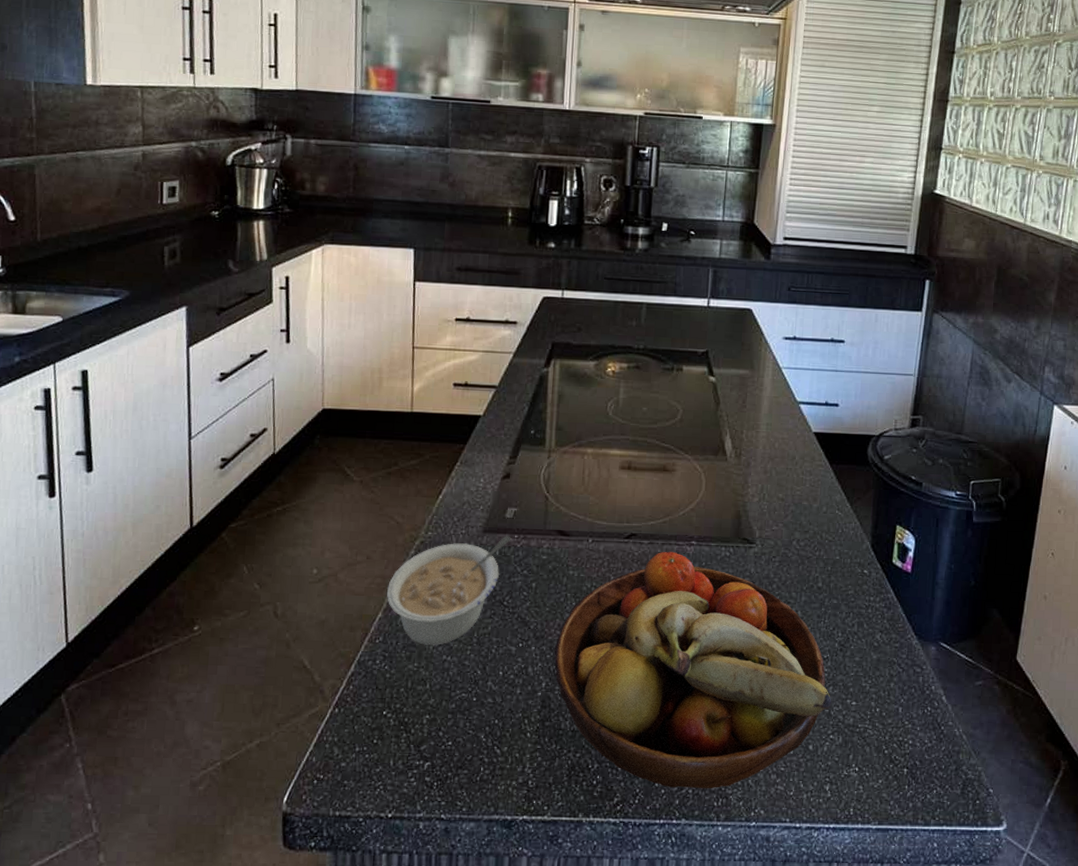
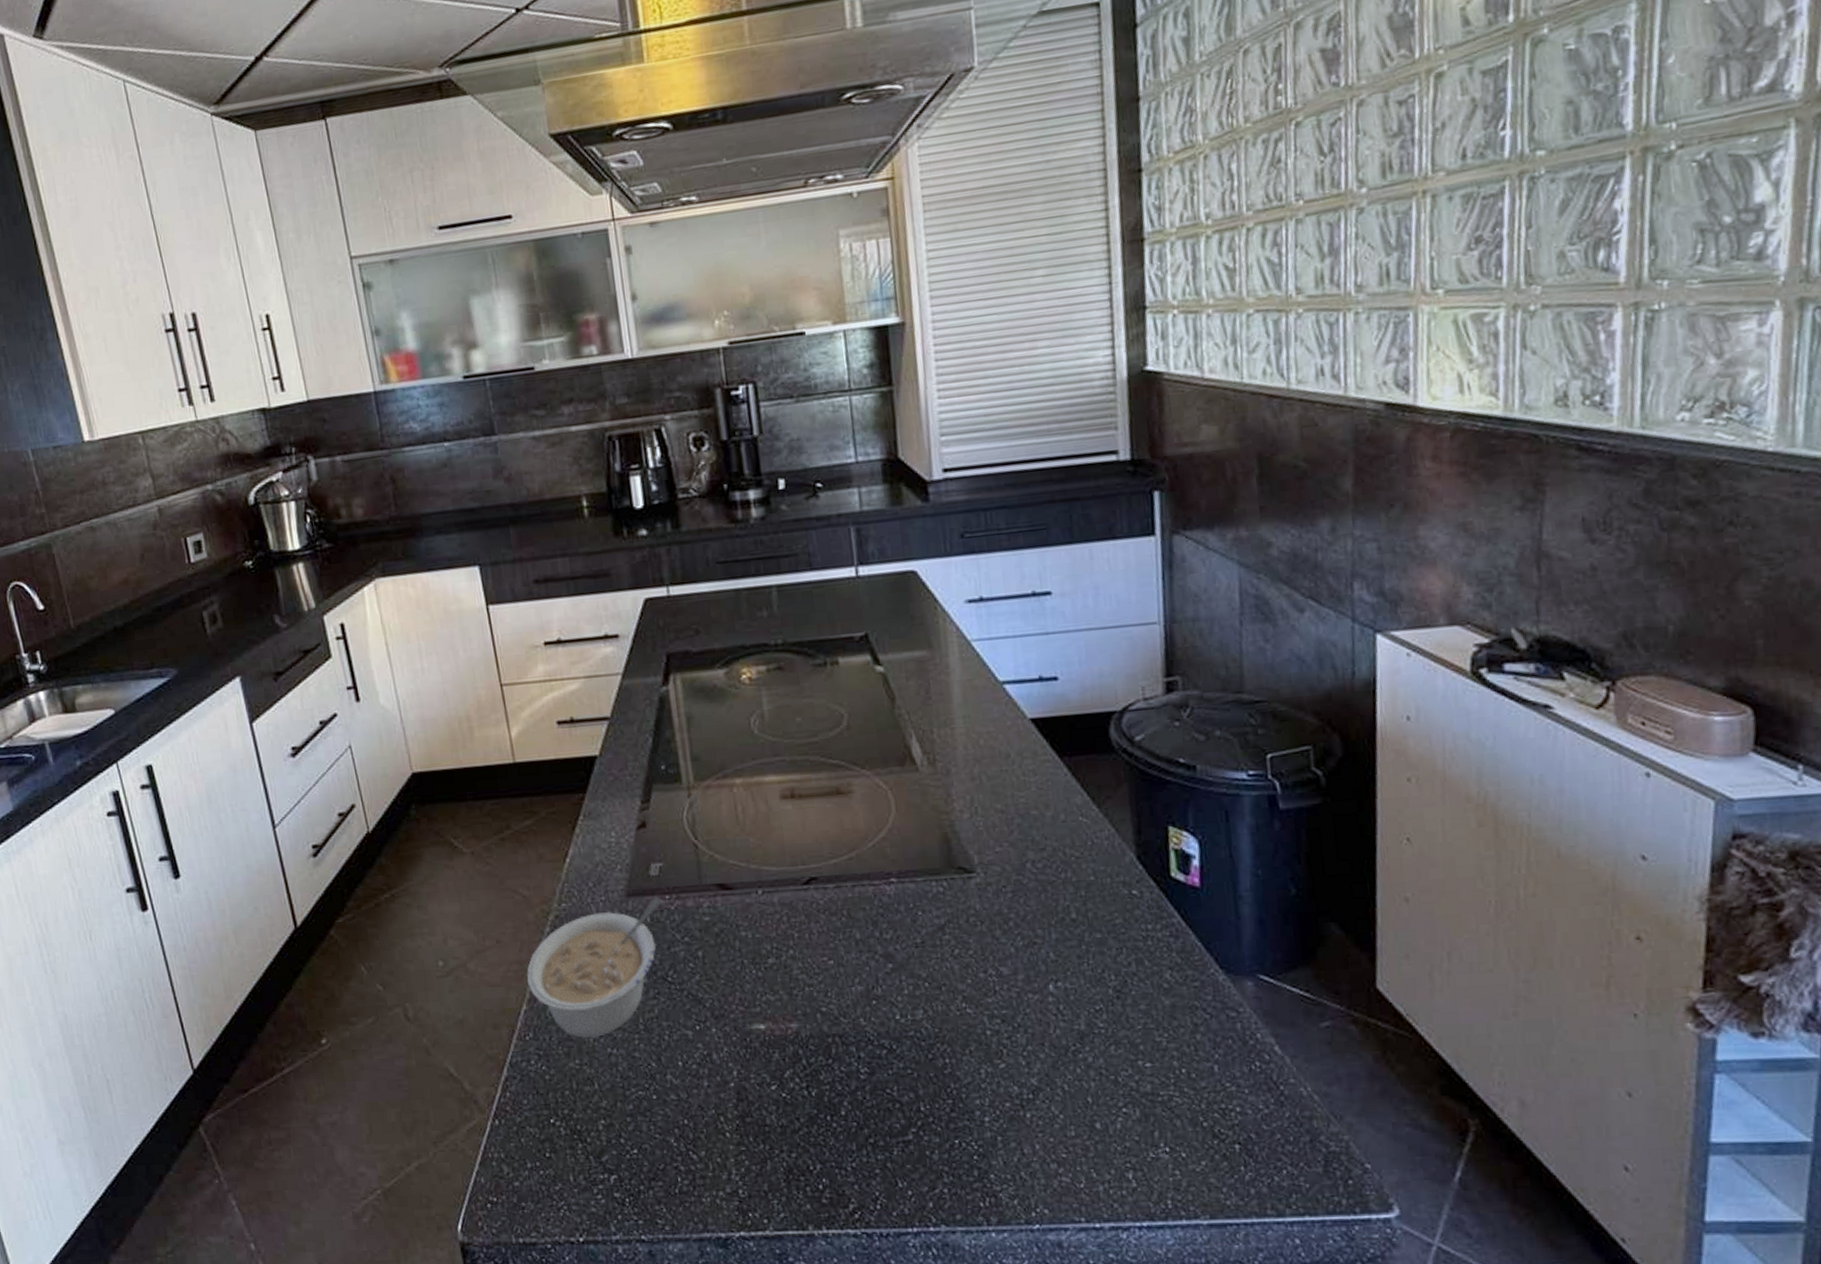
fruit bowl: present [554,551,832,789] -> none [740,894,1117,1188]

